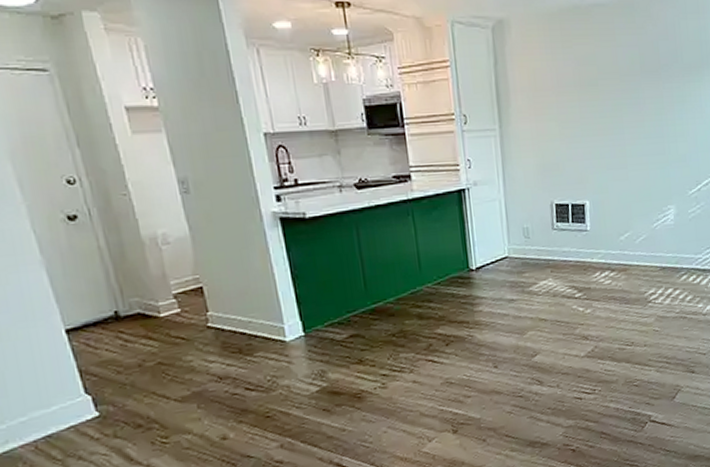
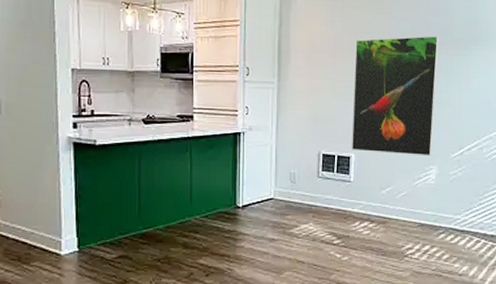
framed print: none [580,62,670,197] -> present [352,36,439,157]

